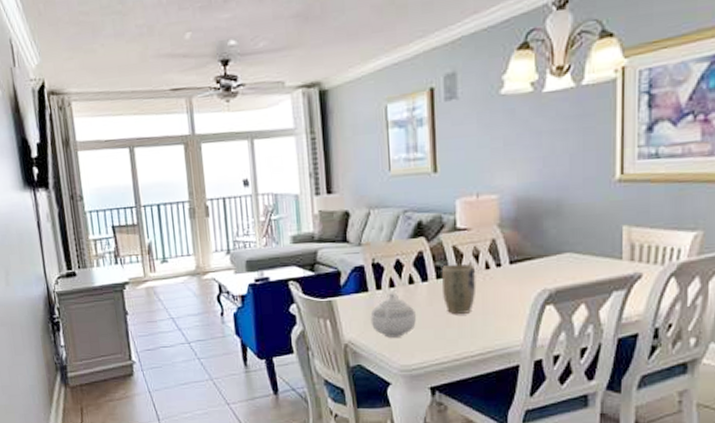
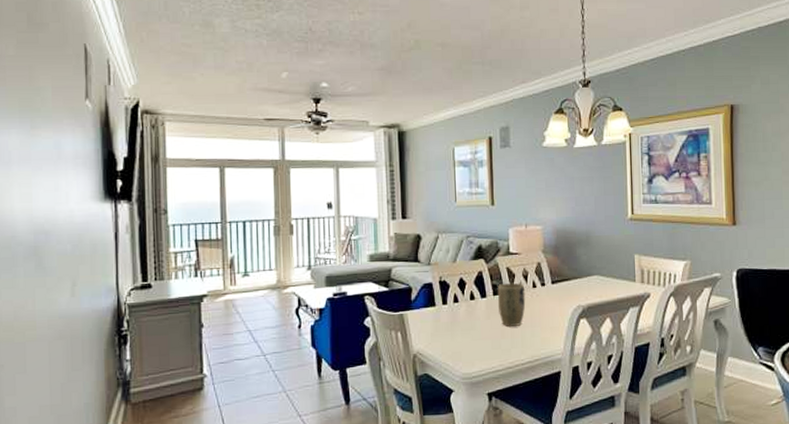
teapot: present [370,291,416,338] -> none [437,306,476,348]

